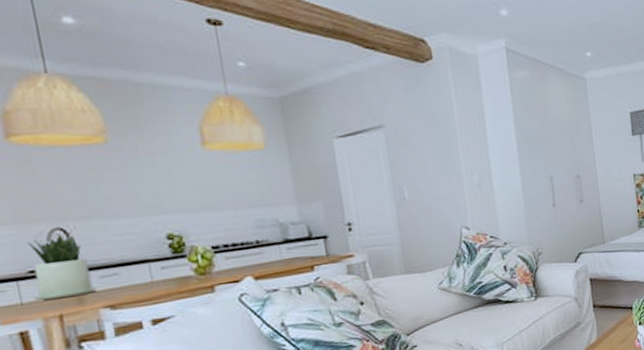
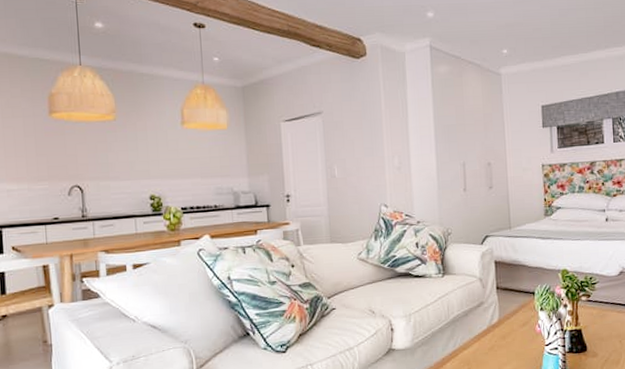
planter: present [28,235,97,302] -> none [55,191,97,242]

